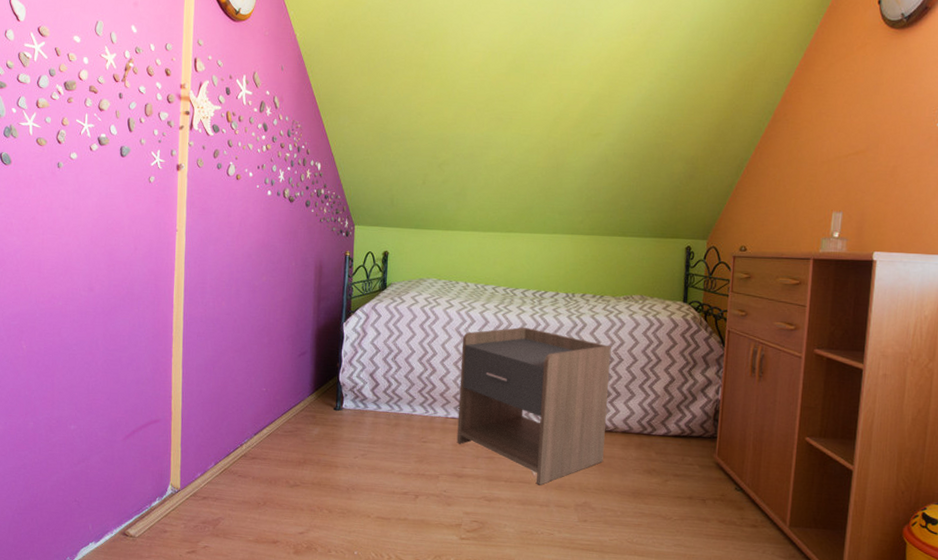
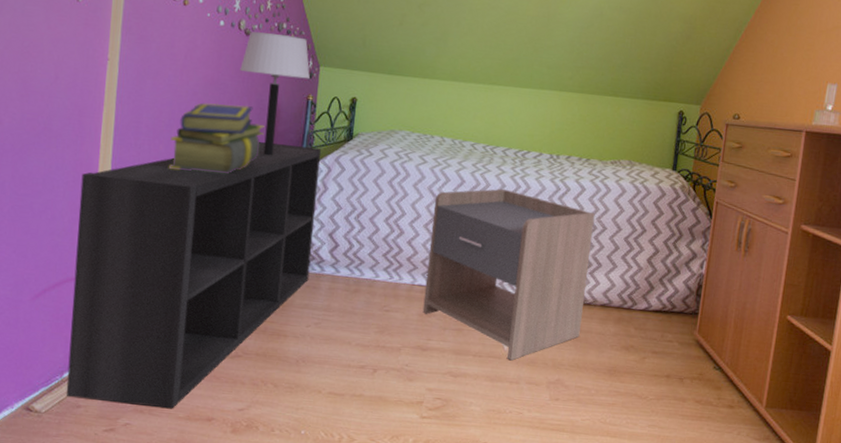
bookshelf: none [154,294,360,533] -> present [65,141,322,409]
stack of books: none [231,263,310,325] -> present [169,102,265,174]
table lamp: none [286,198,347,307] -> present [240,31,311,156]

